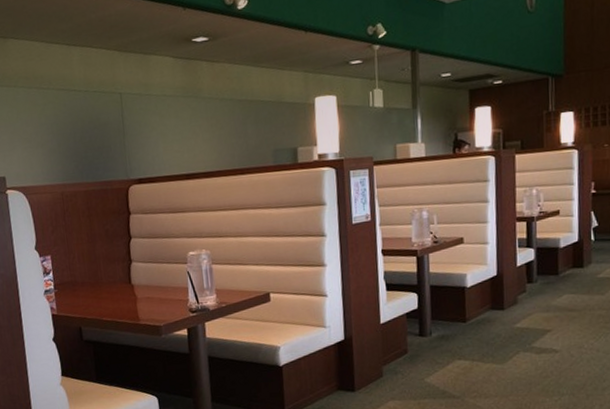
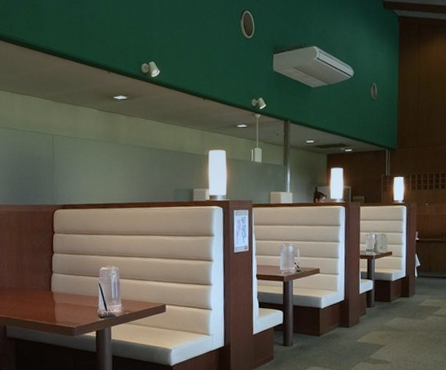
grocery bag: none [523,184,554,214] -> present [365,231,388,253]

